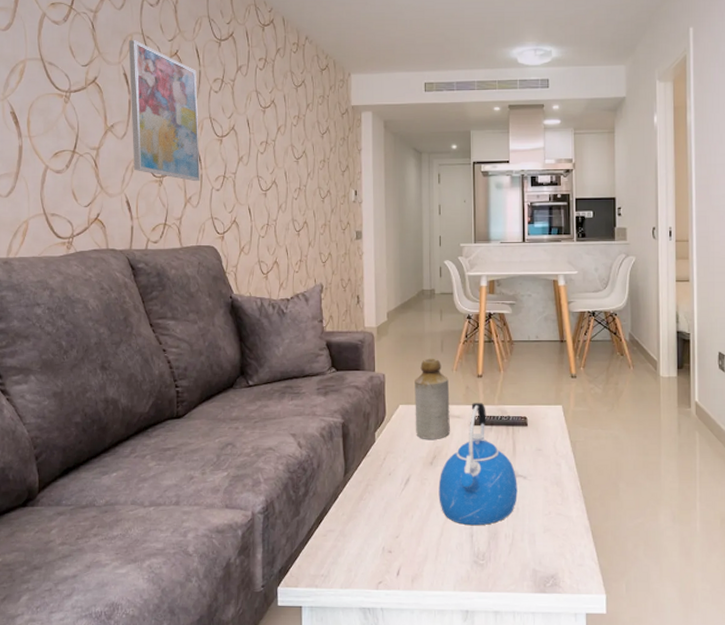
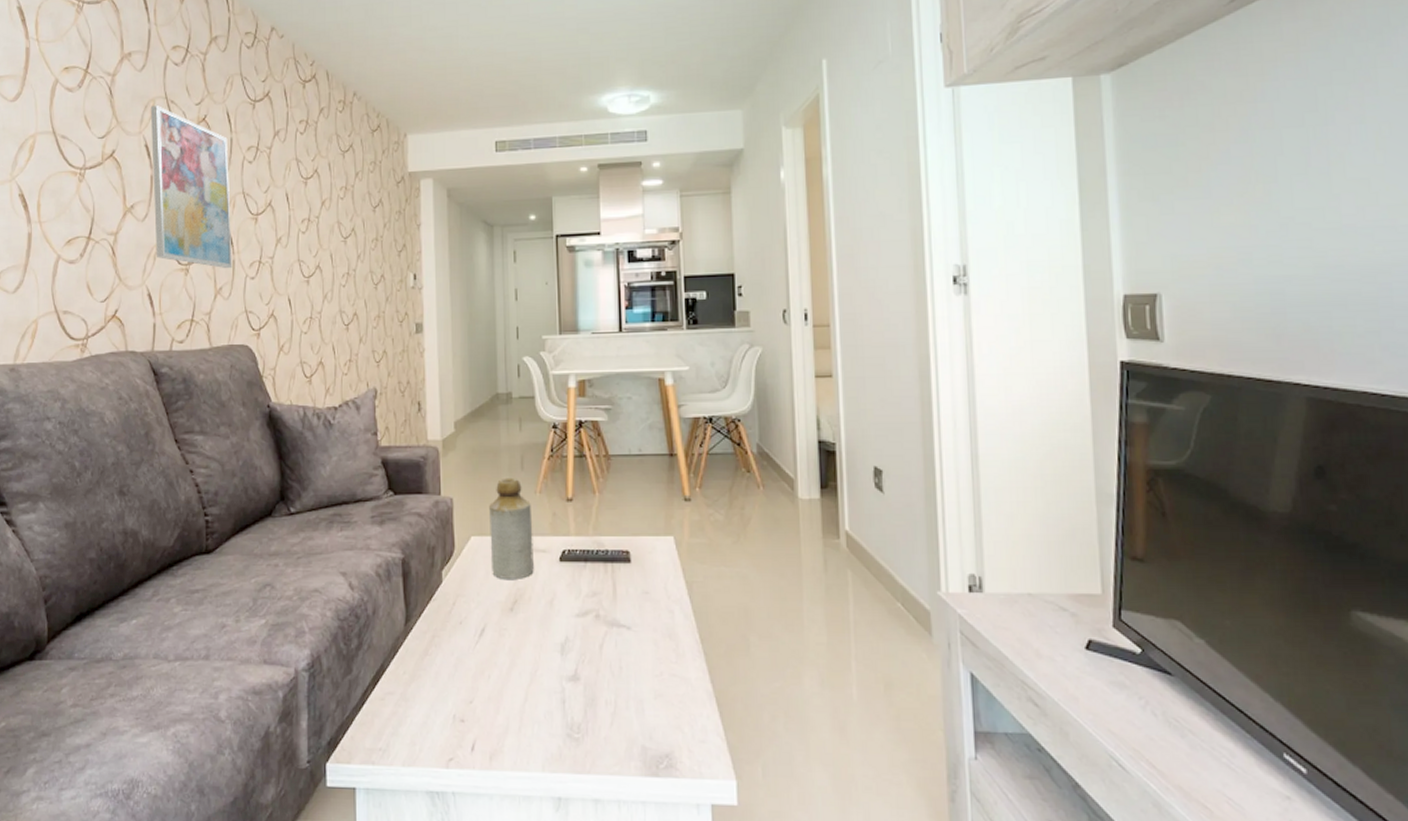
kettle: present [438,403,517,526] -> none [521,533,620,689]

